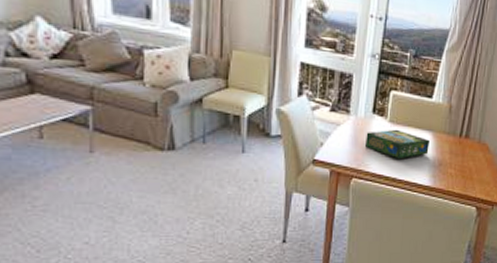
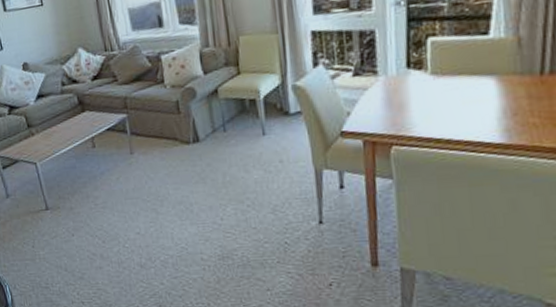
board game: present [365,129,430,159] -> none [402,81,495,117]

